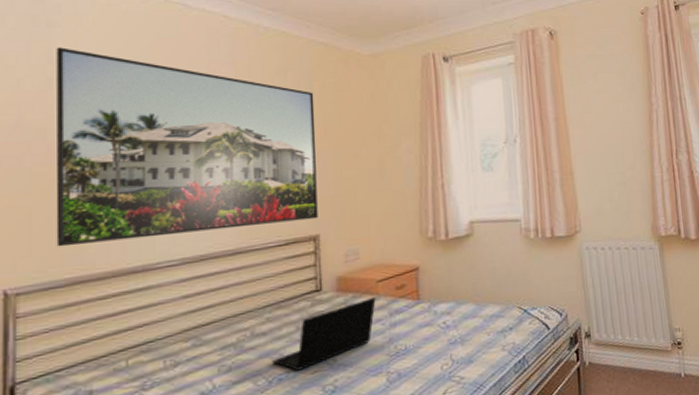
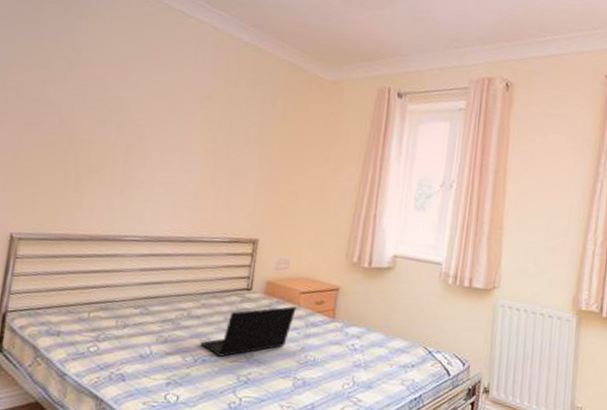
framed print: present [55,47,318,247] -> none [53,36,276,225]

